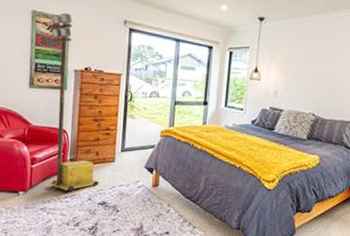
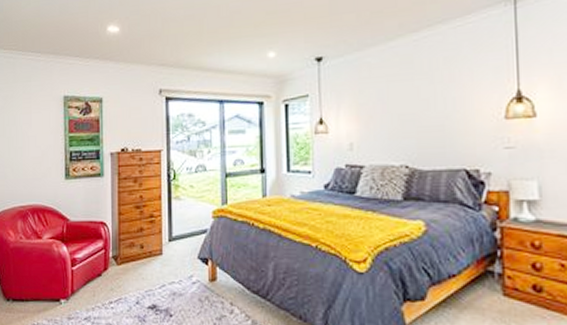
portable light tower: present [50,13,99,192] -> none [83,92,147,295]

